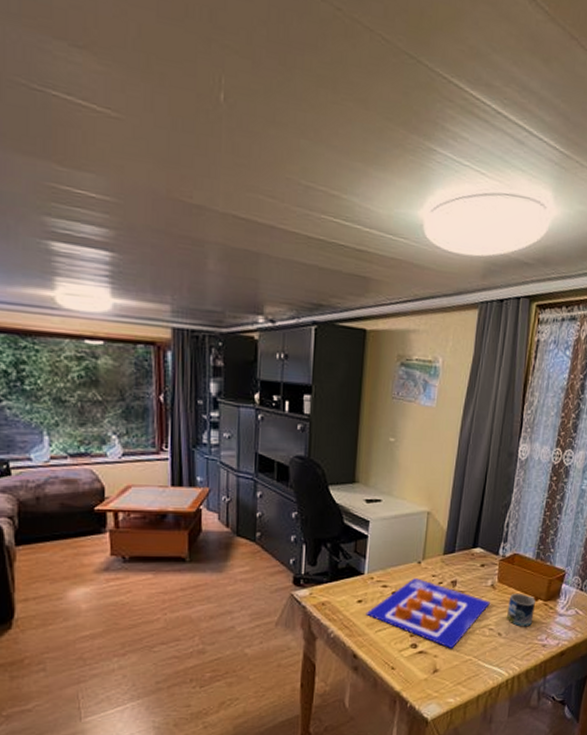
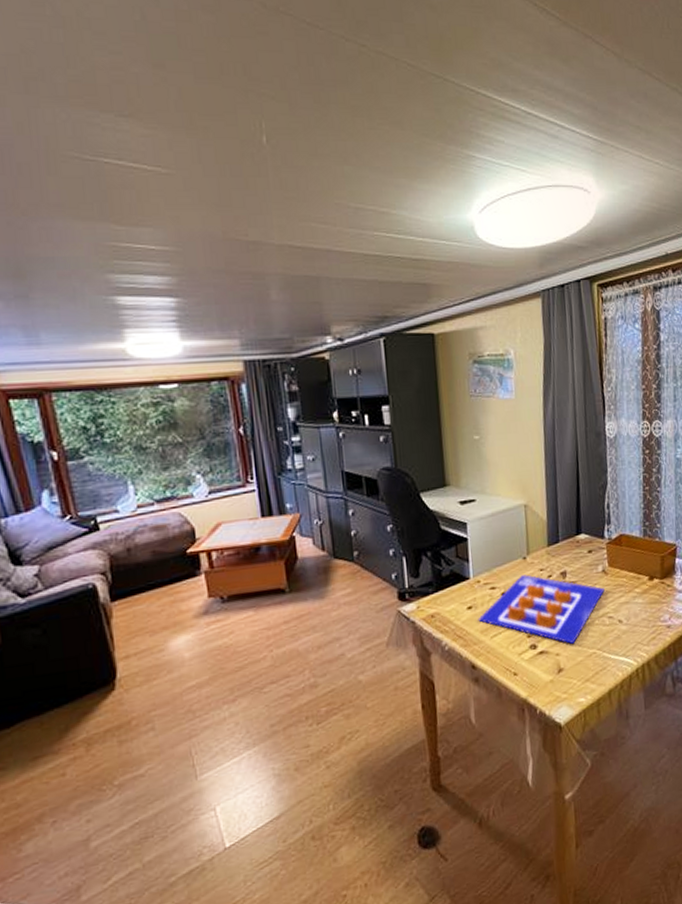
mug: present [507,594,536,627] -> none [623,575,652,610]

